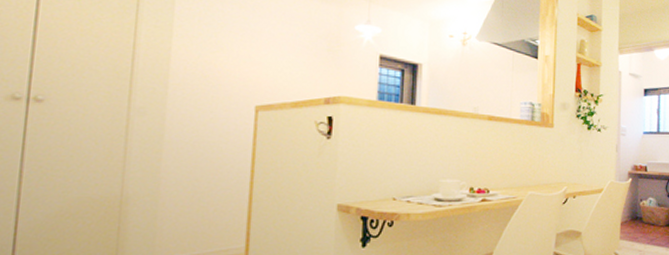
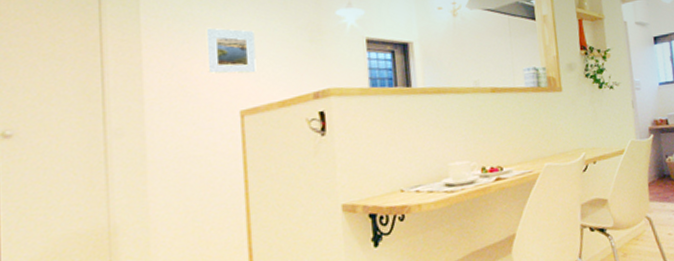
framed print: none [230,25,278,73] -> present [206,27,257,74]

